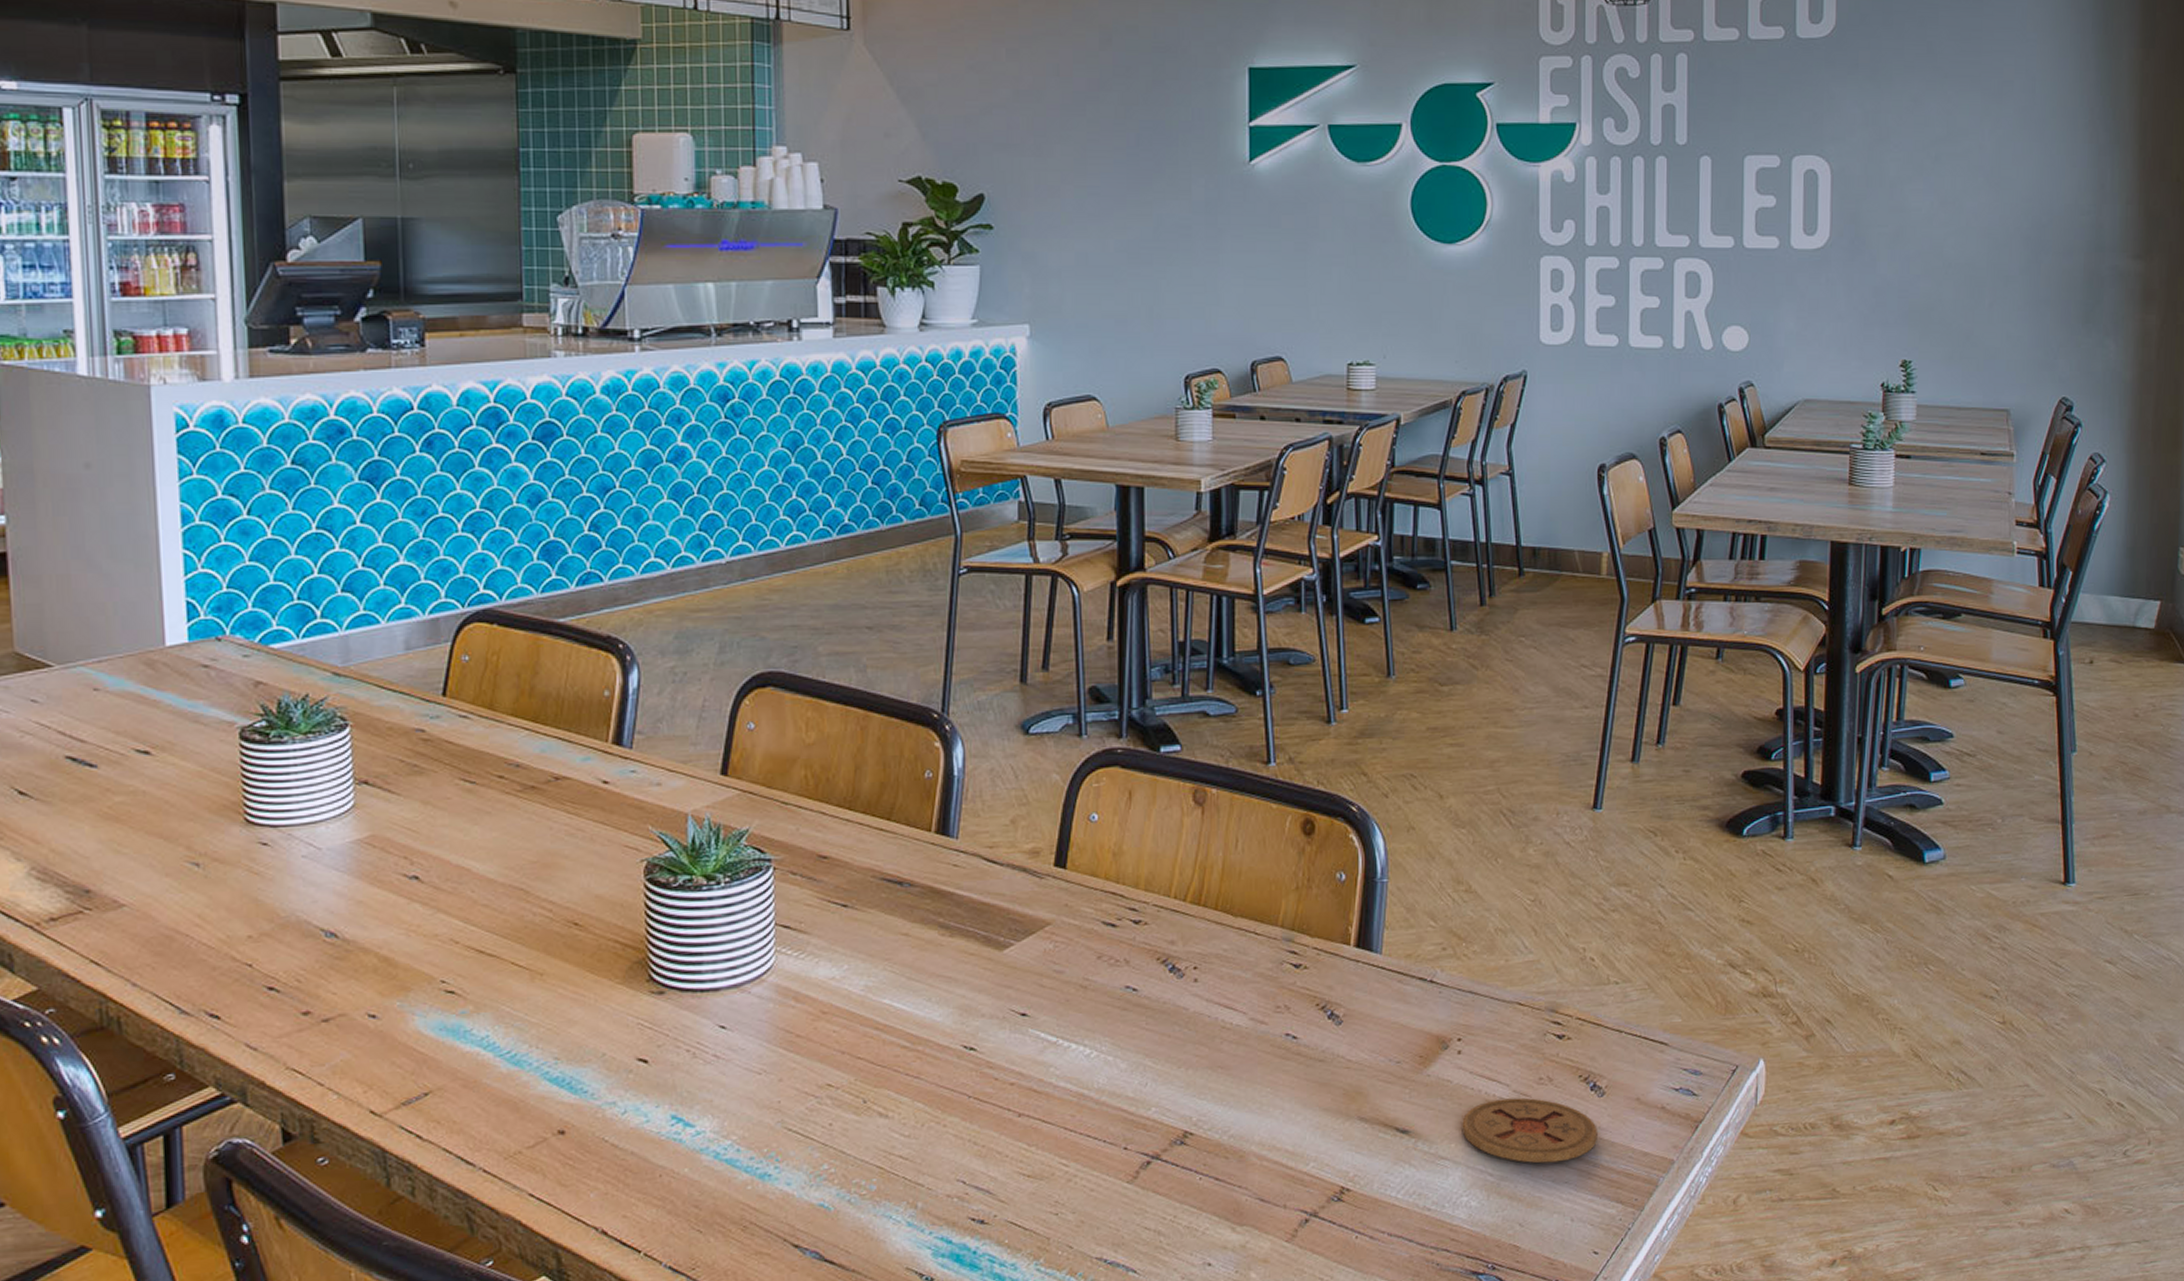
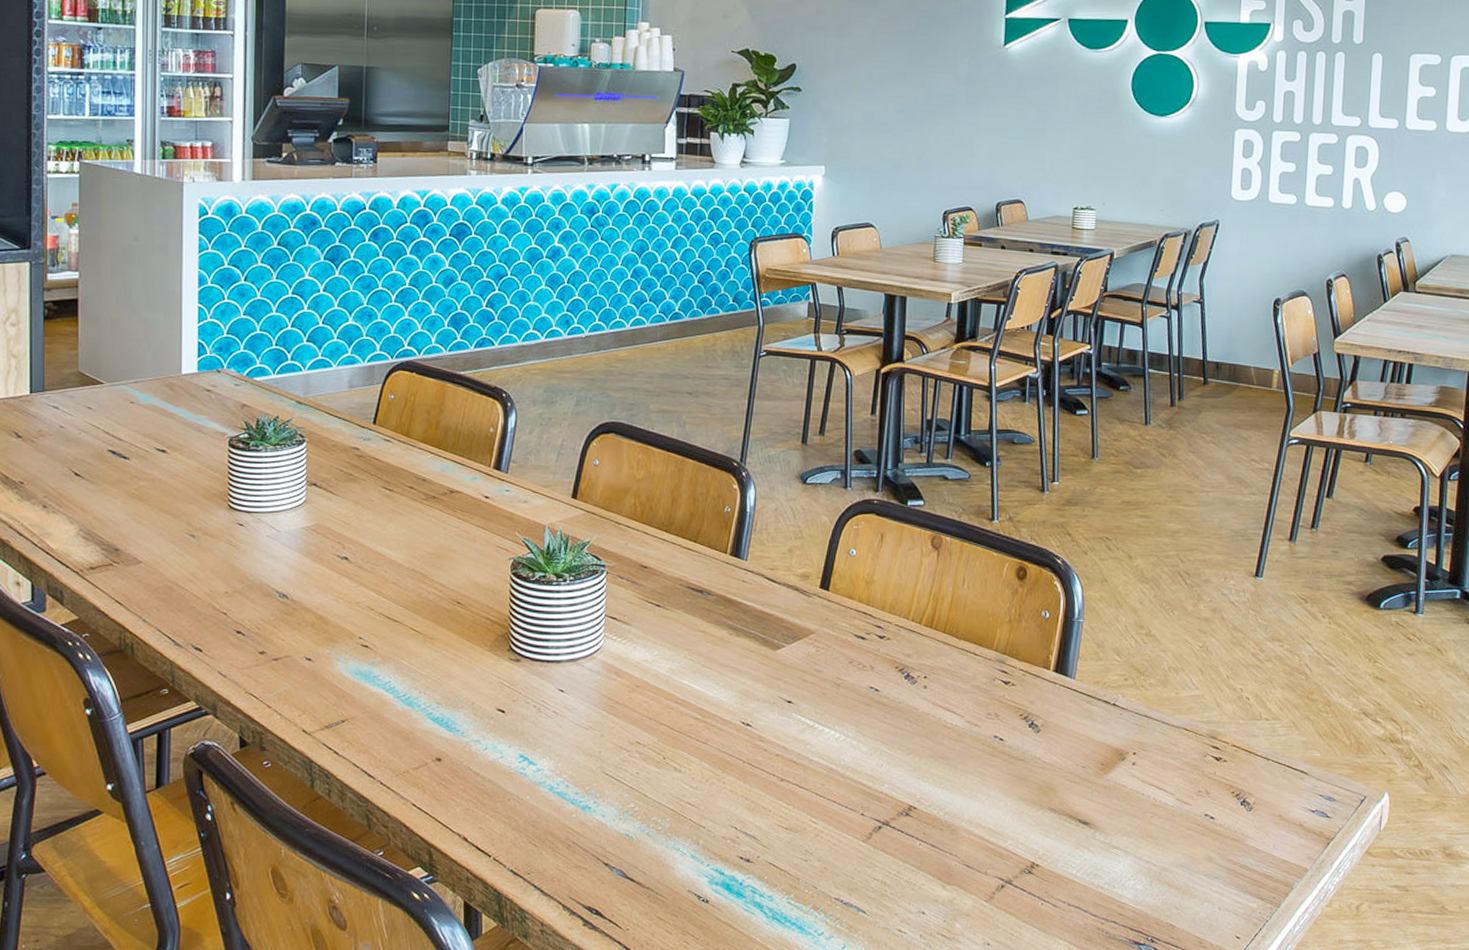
coaster: present [1462,1097,1597,1164] -> none [1132,805,1245,861]

